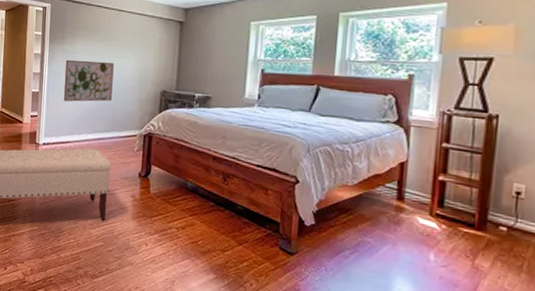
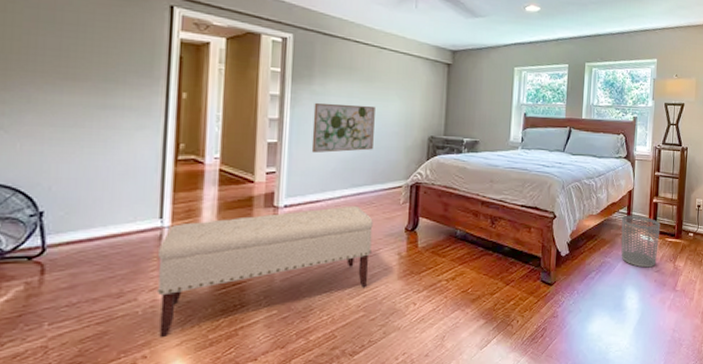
waste bin: none [387,191,451,260] -> present [621,215,661,268]

